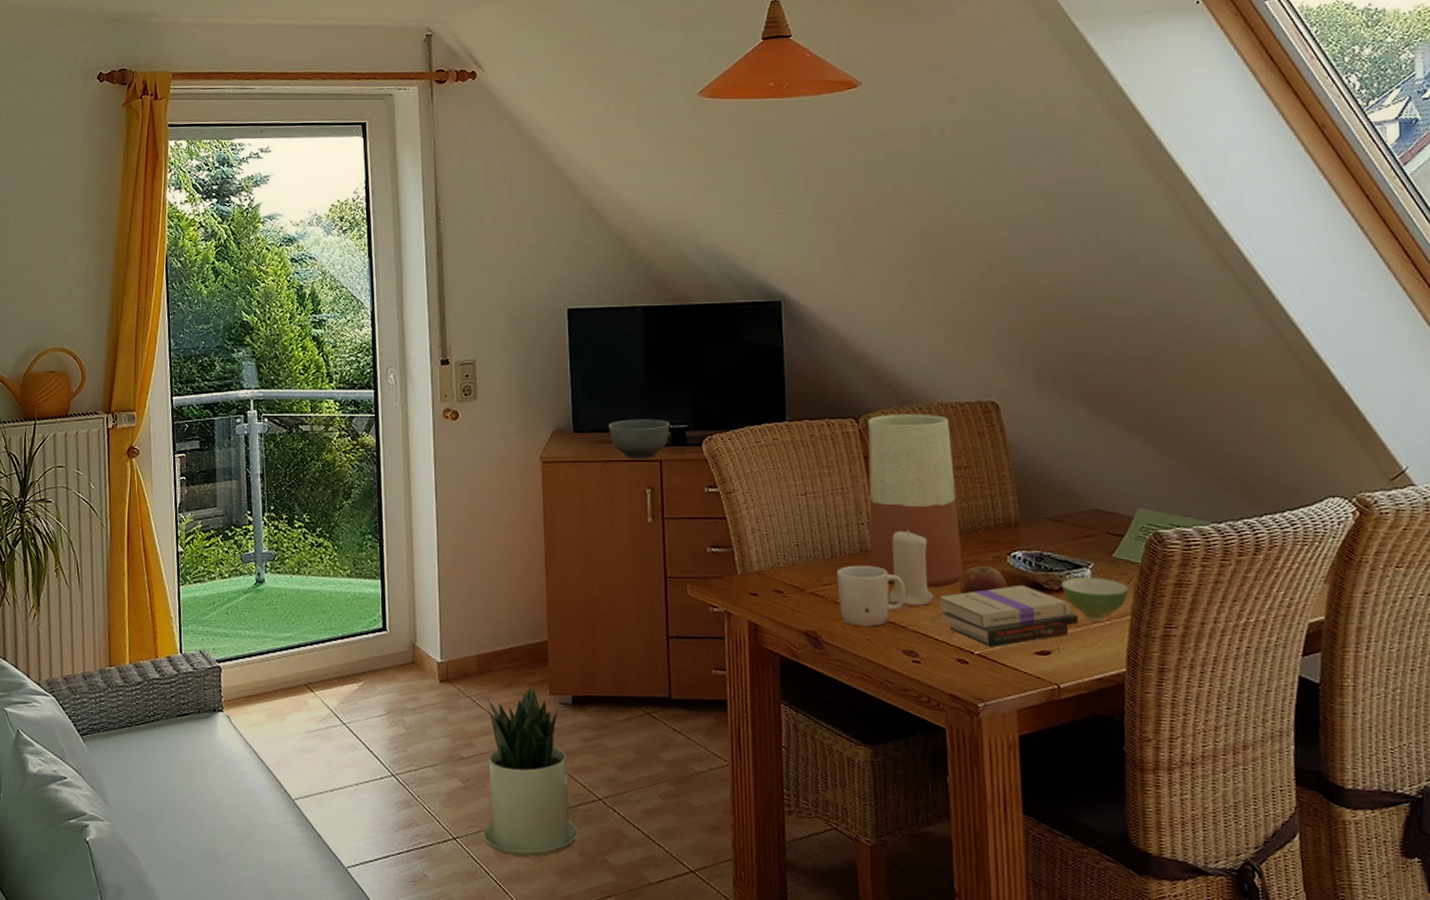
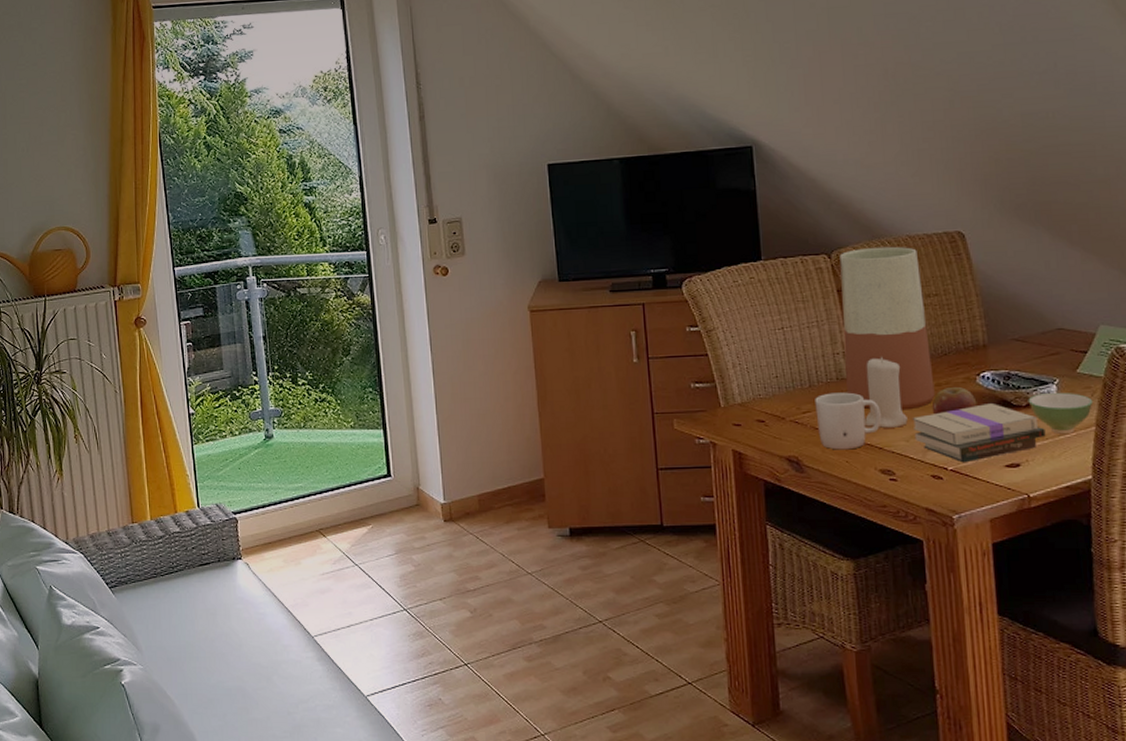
planter: present [483,687,579,857] -> none [489,522,582,677]
bowl: present [609,419,670,459] -> none [592,265,651,304]

